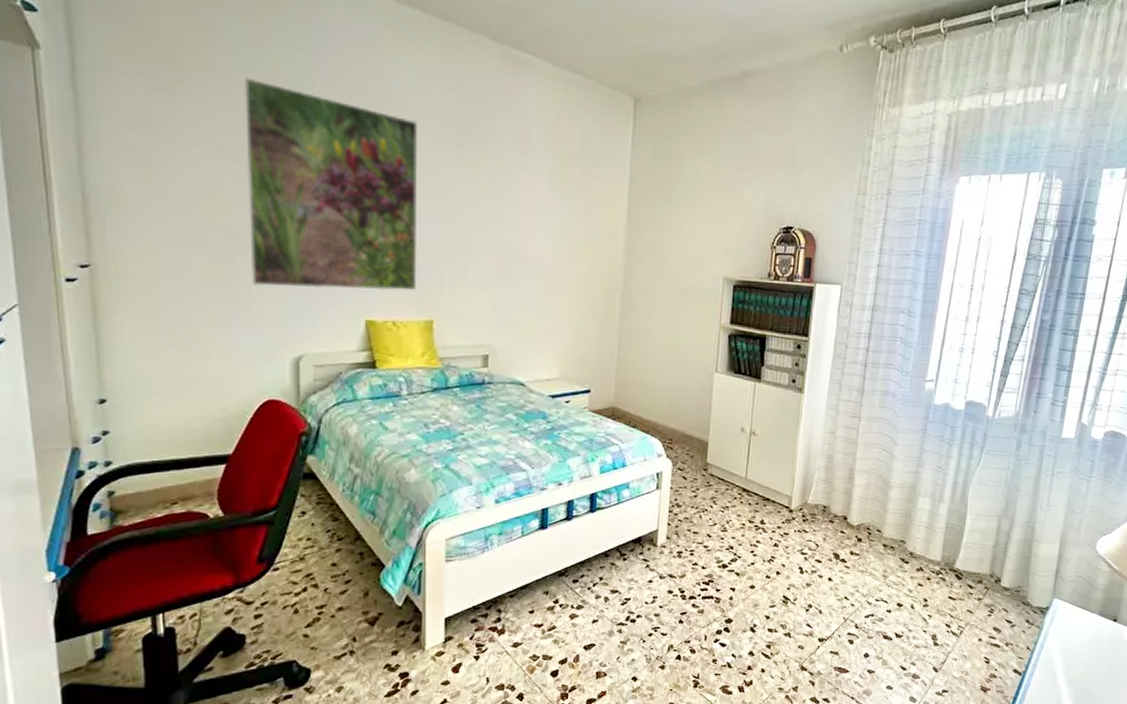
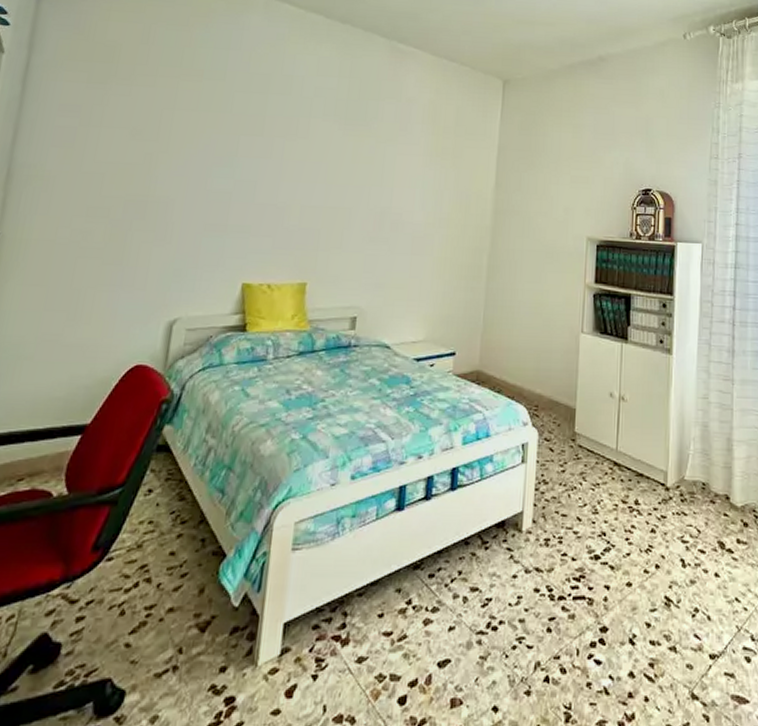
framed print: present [244,77,417,291] -> none [142,71,311,255]

